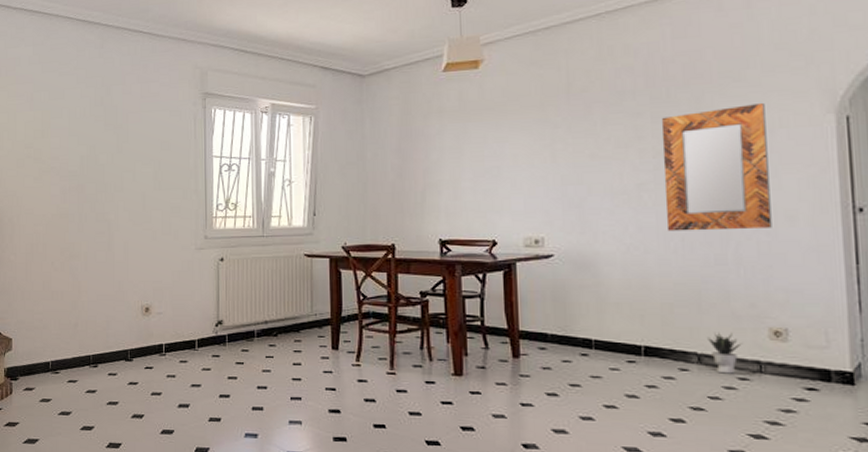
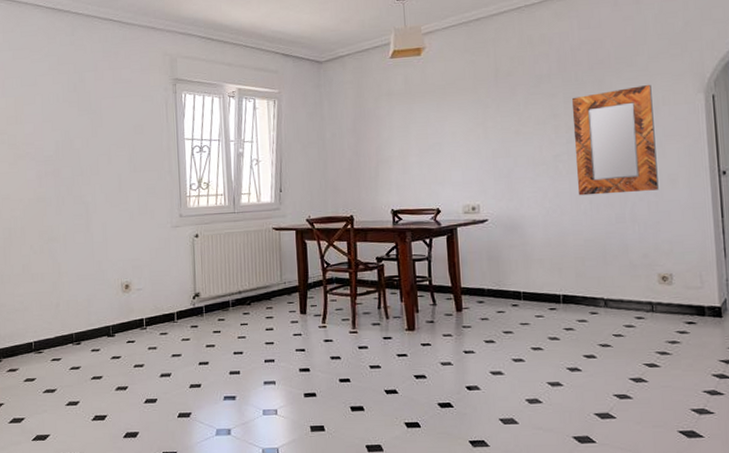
potted plant: present [707,332,742,374] -> none [611,279,638,315]

